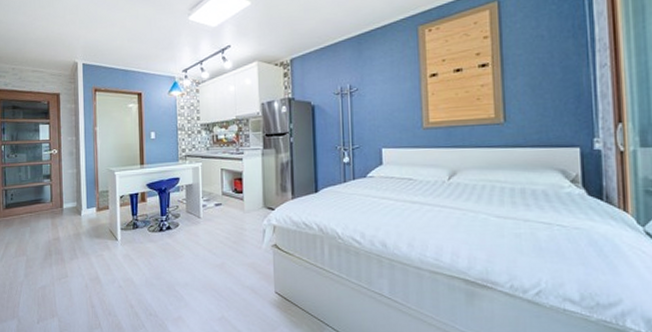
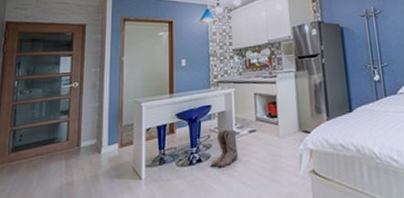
boots: none [179,201,204,236] -> present [210,129,238,168]

